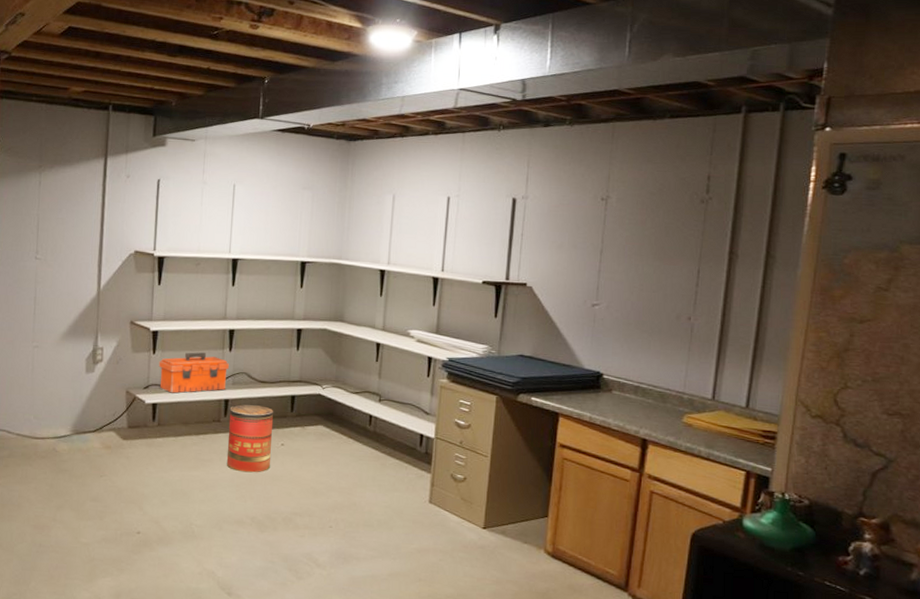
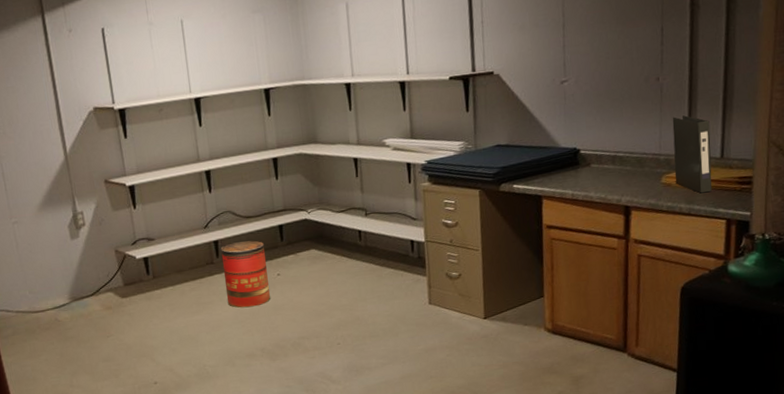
toolbox: present [158,352,229,394] -> none [141,197,213,245]
binder: none [696,358,738,440] -> present [672,115,712,194]

